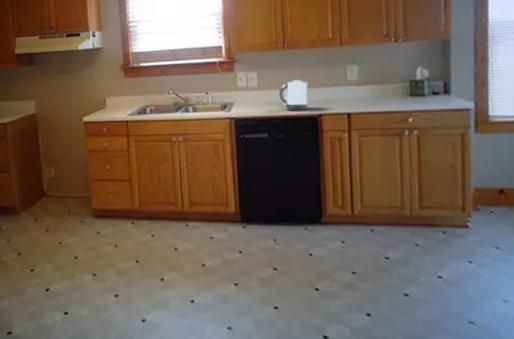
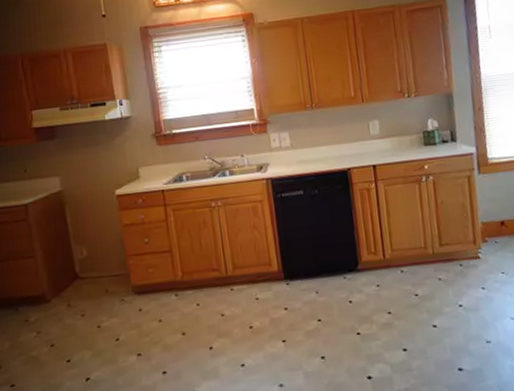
kettle: present [279,79,308,110] -> none [311,137,338,167]

